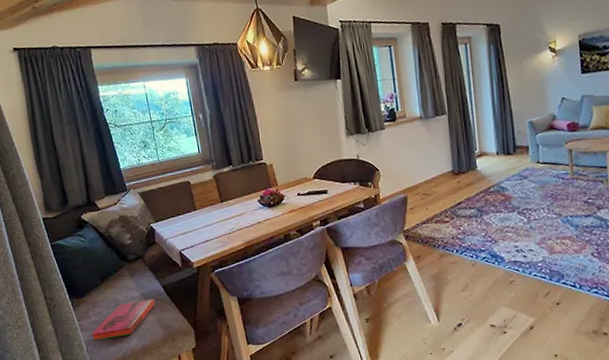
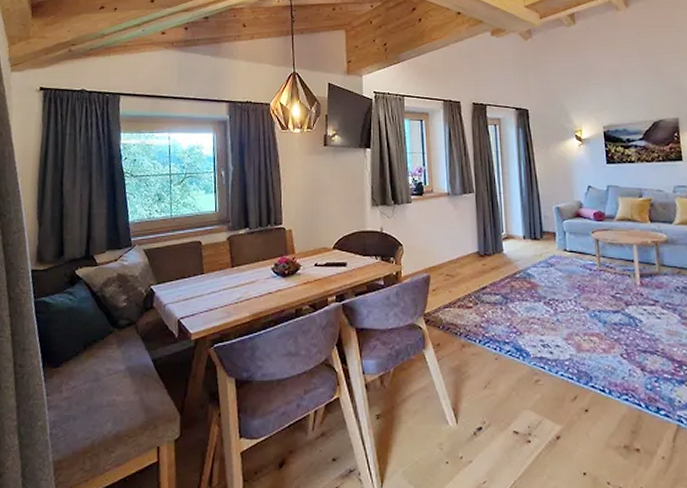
hardback book: present [91,299,155,341] -> none [58,374,141,422]

